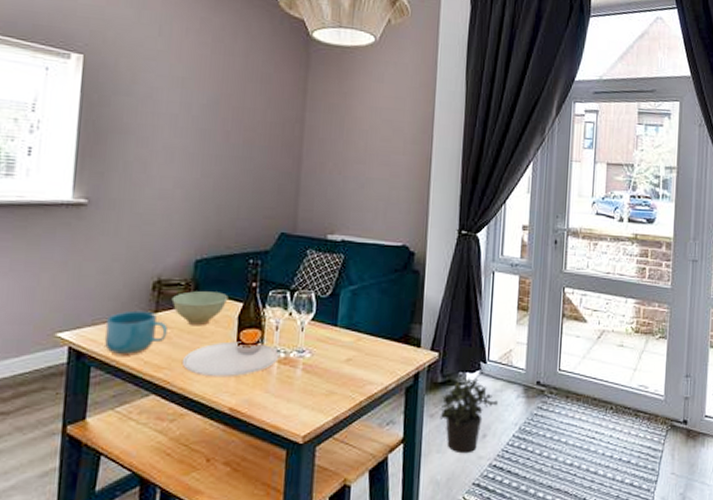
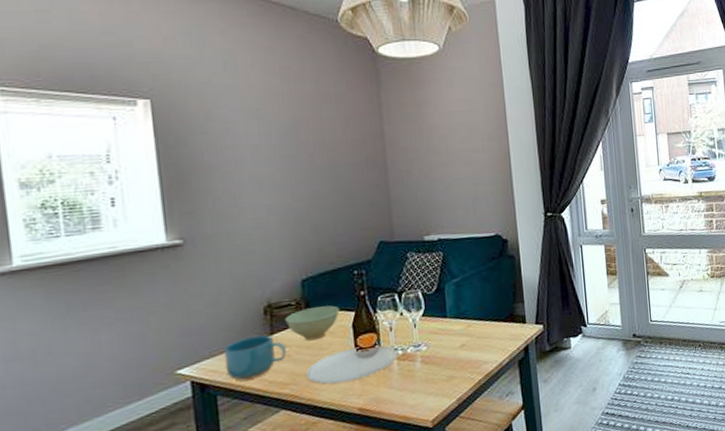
potted plant: present [439,377,498,454] -> none [552,340,602,408]

